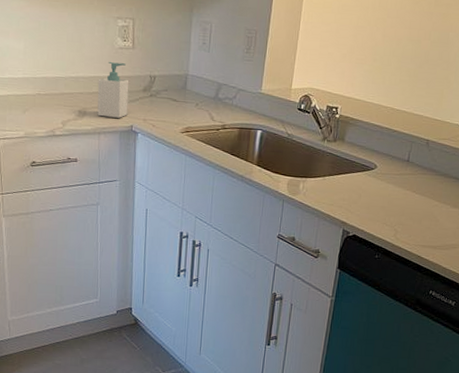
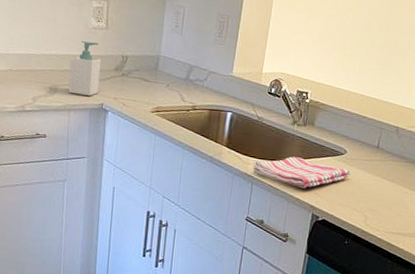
dish towel: none [284,173,381,205] -> present [253,156,351,189]

